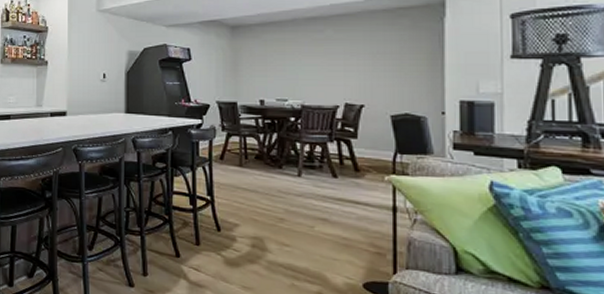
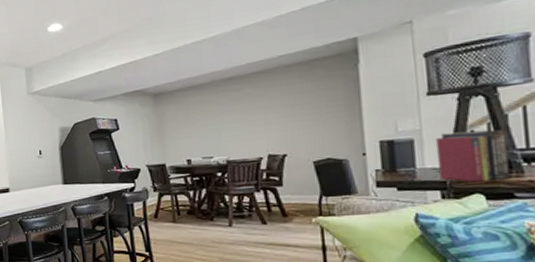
books: none [515,99,587,155] -> present [435,129,510,182]

